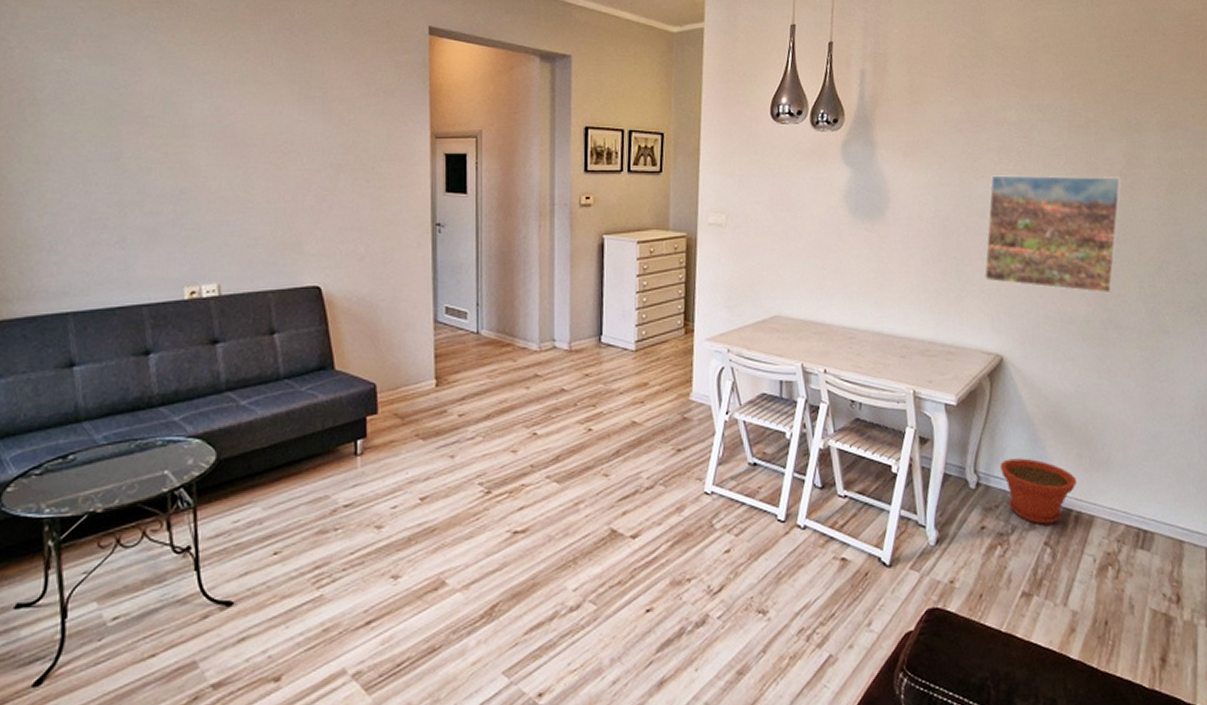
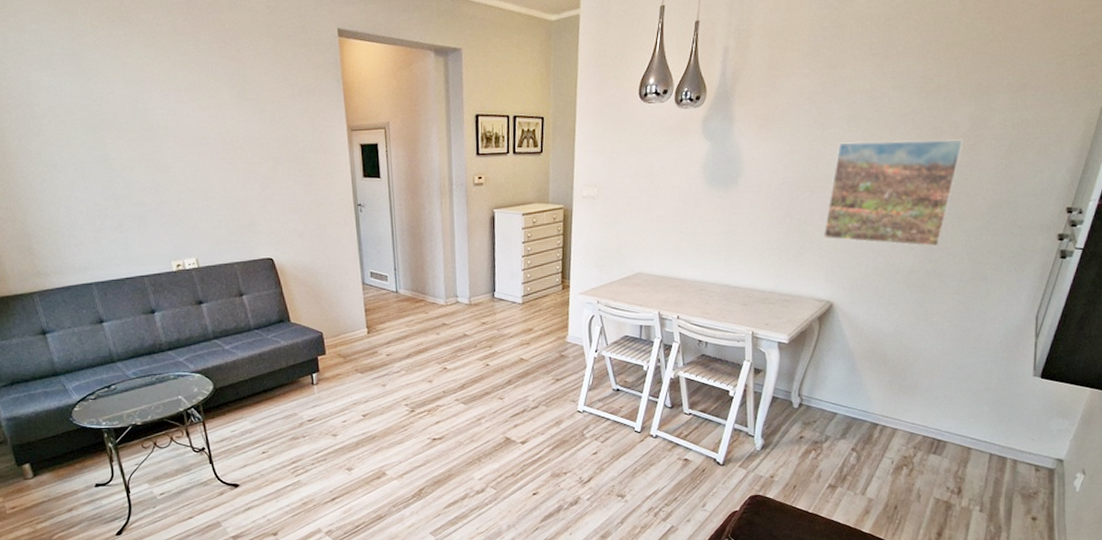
plant pot: present [1000,458,1077,525] -> none [821,384,885,435]

